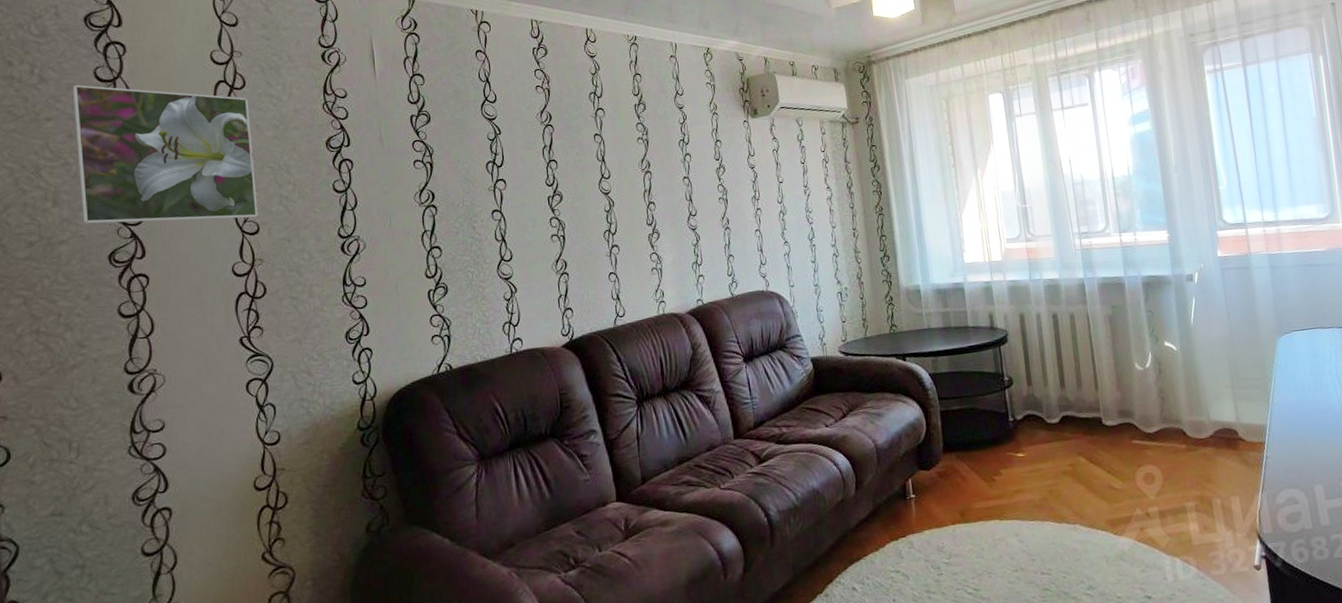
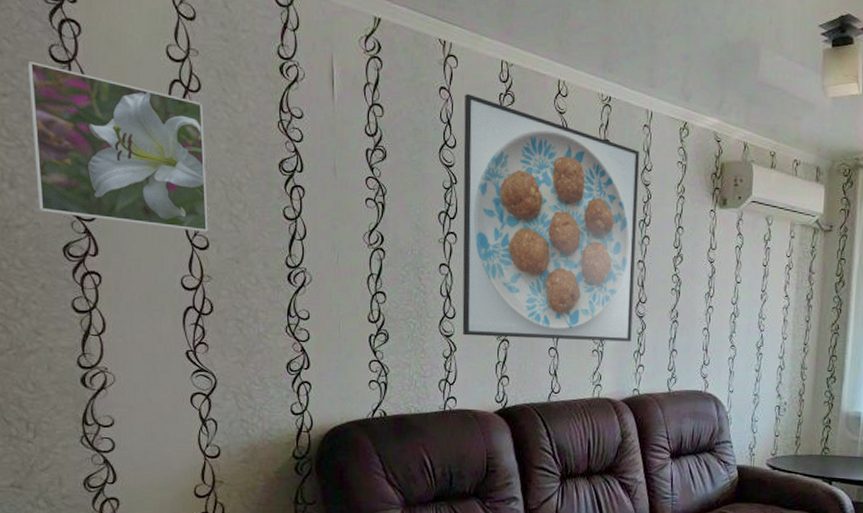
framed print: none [500,52,688,276] -> present [462,93,639,342]

